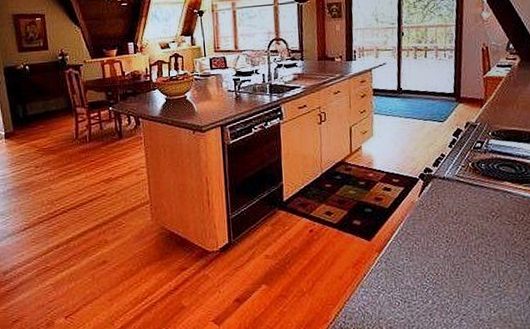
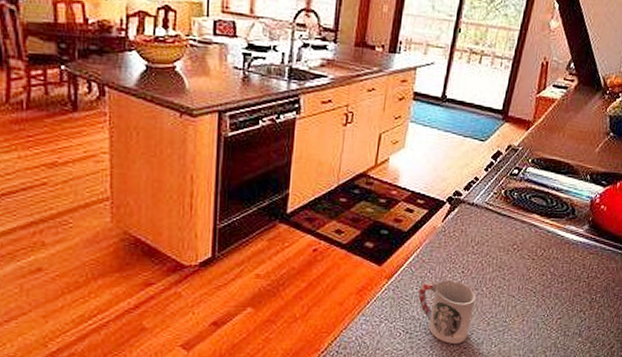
cup: none [409,250,466,311] -> present [418,280,476,344]

